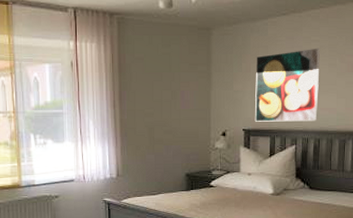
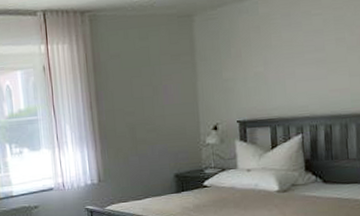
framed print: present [254,48,320,122] -> none [247,22,327,112]

